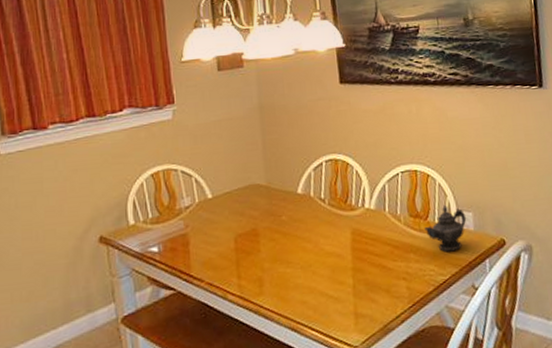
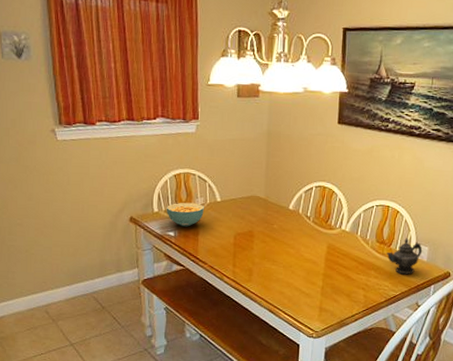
cereal bowl: none [144,205,193,238] -> present [166,202,204,227]

